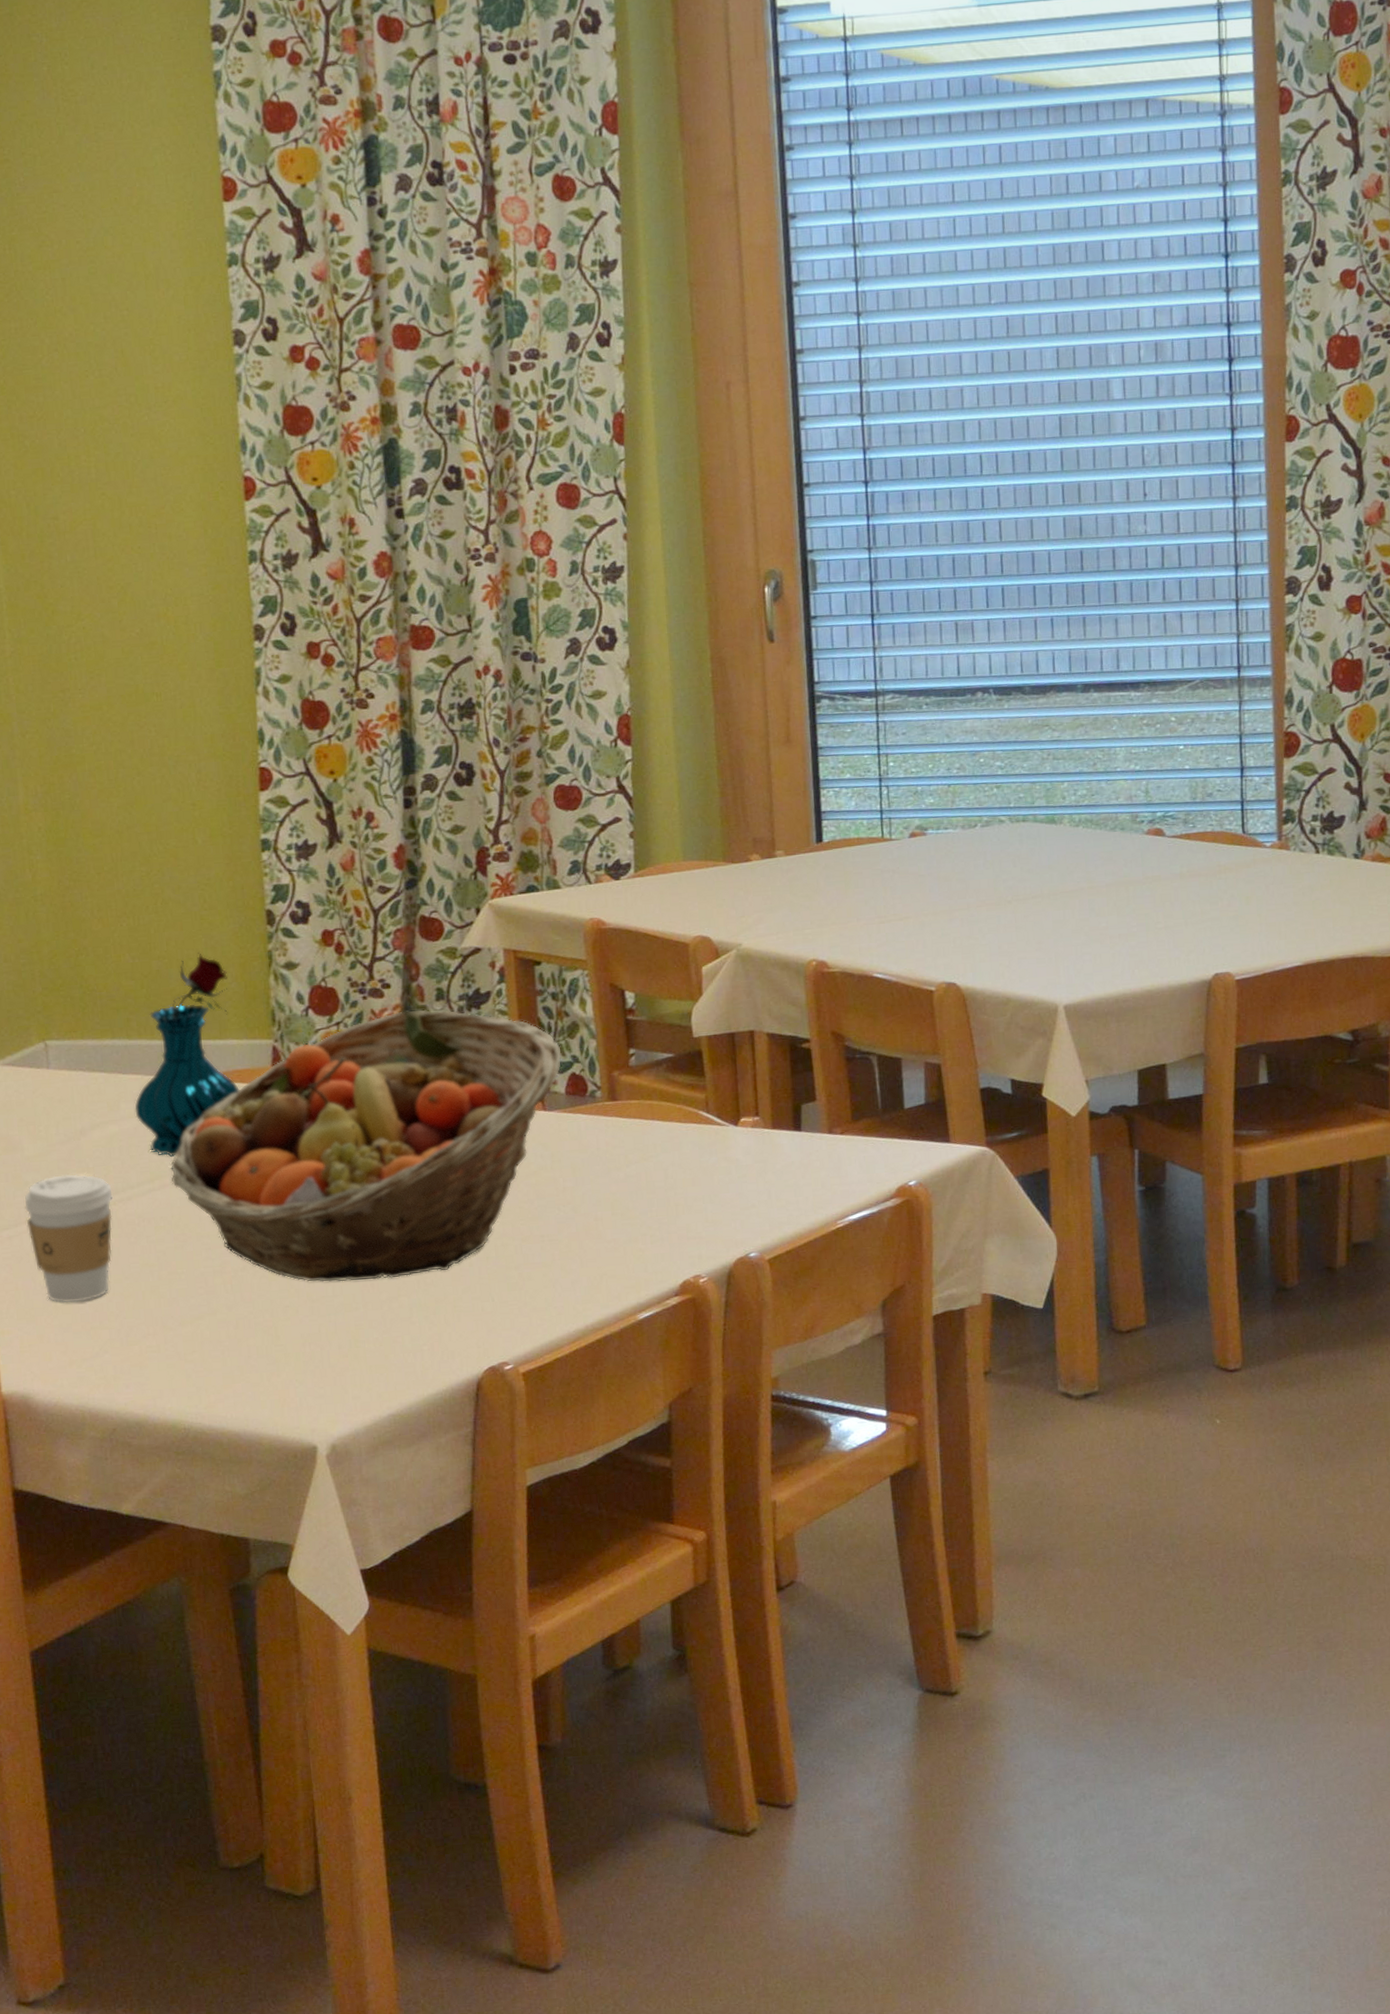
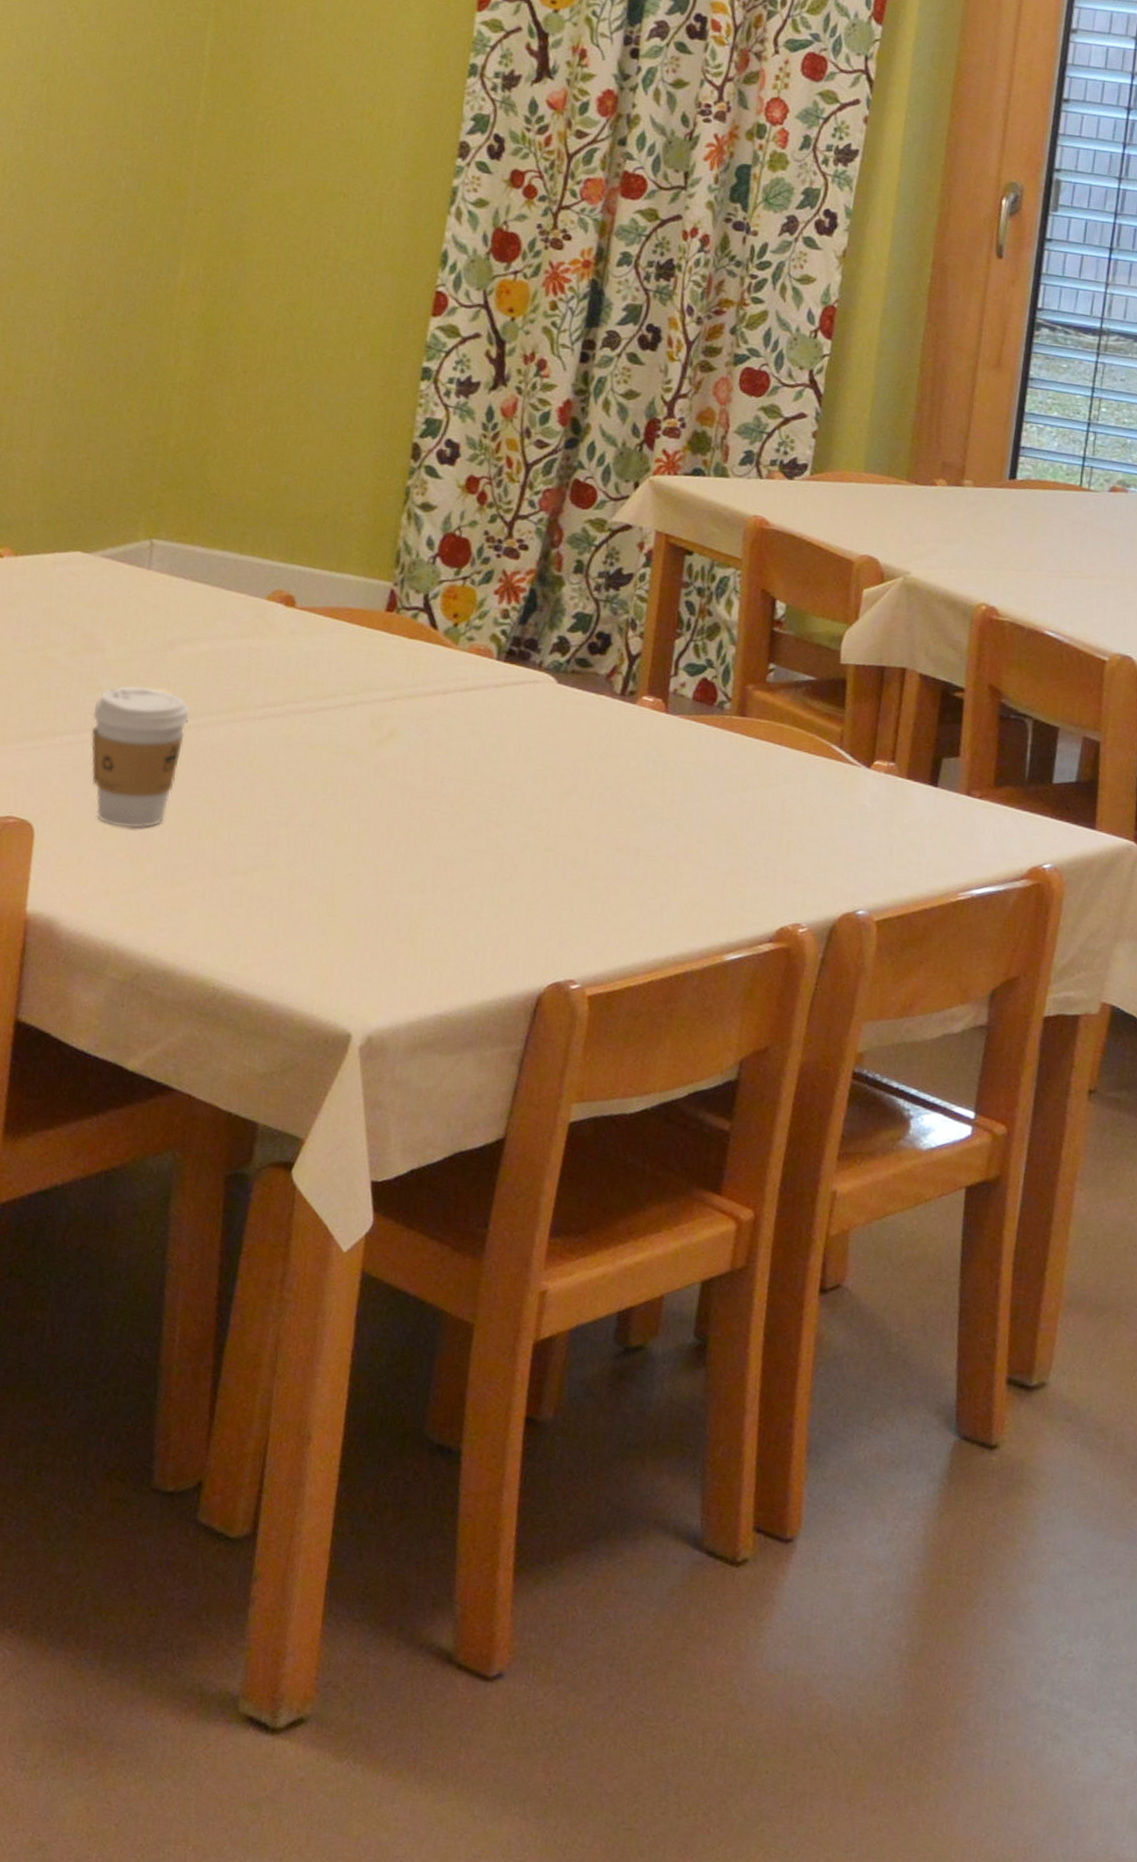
vase: present [134,951,240,1158] -> none [230,474,359,690]
fruit basket: present [170,1009,562,1282] -> none [254,577,697,868]

